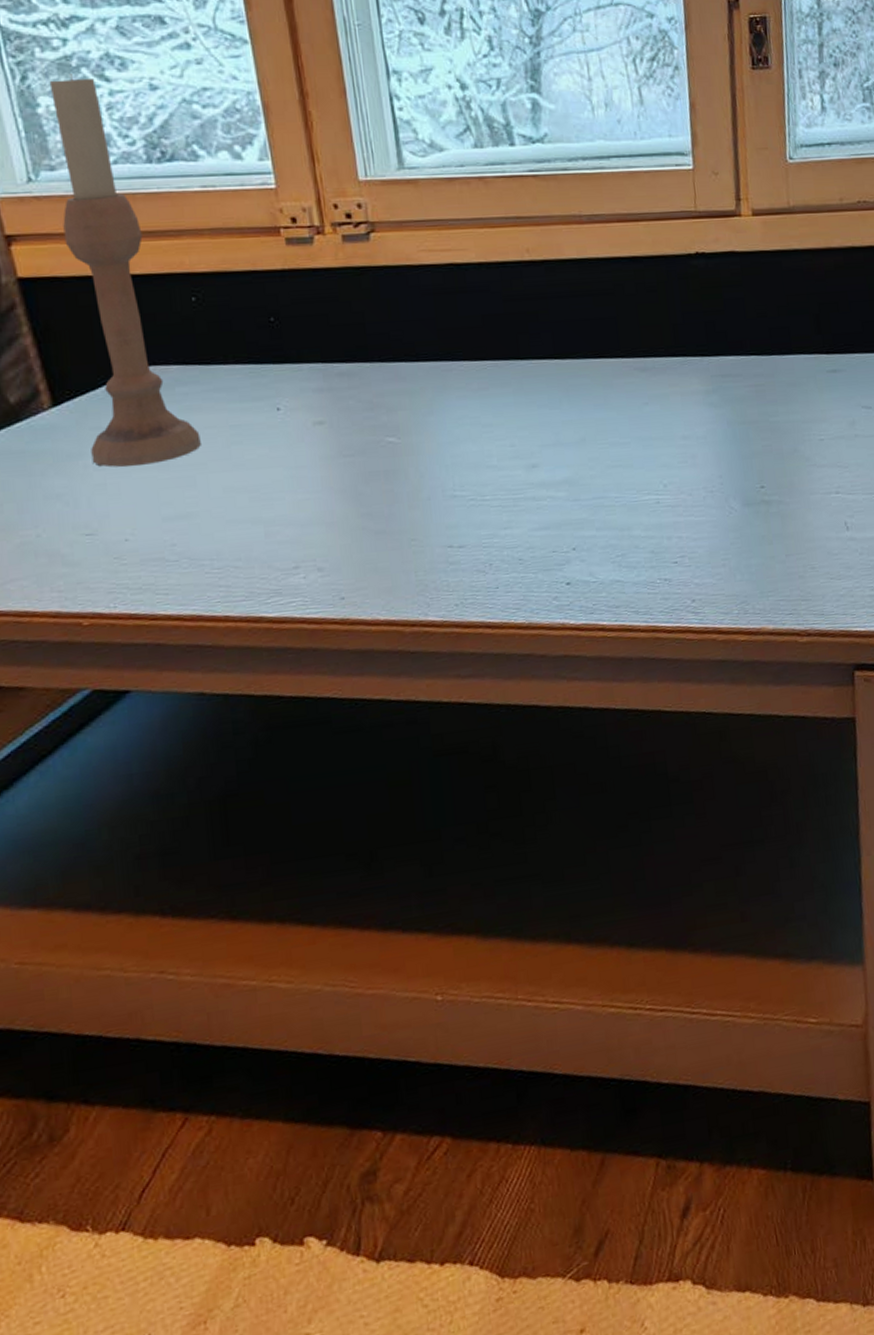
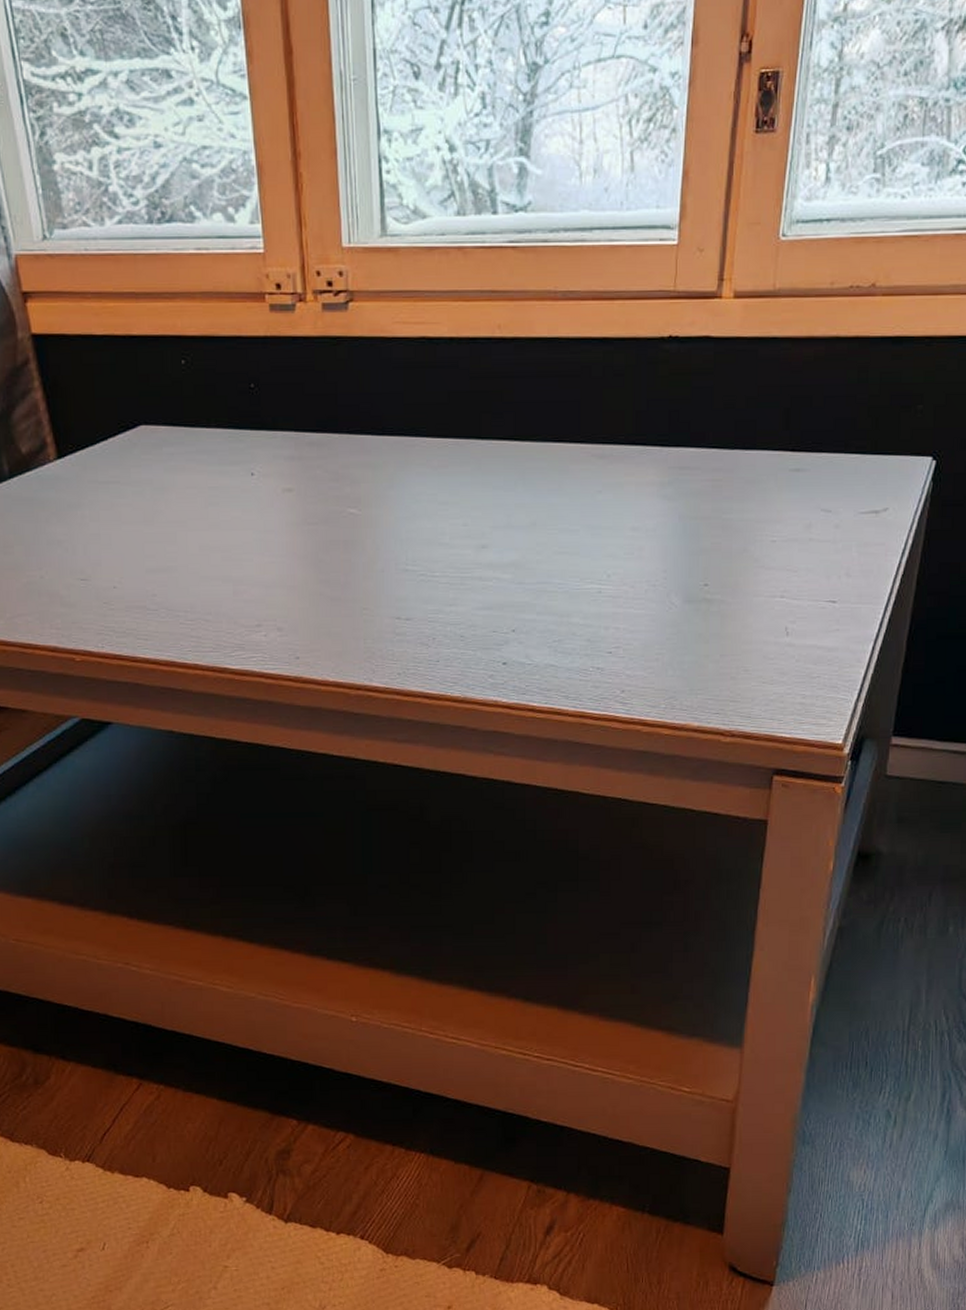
candlestick: present [49,74,201,468] -> none [64,130,182,520]

